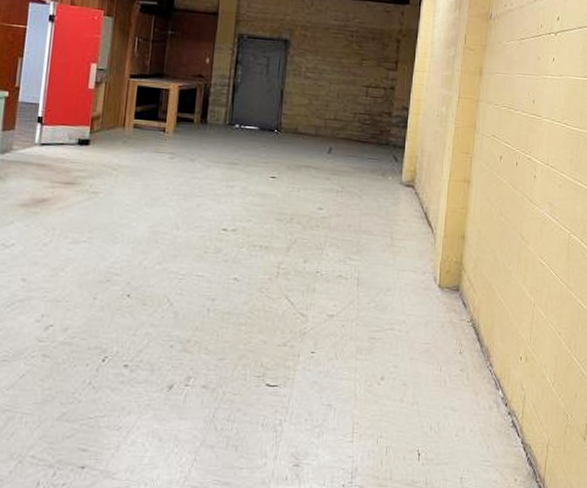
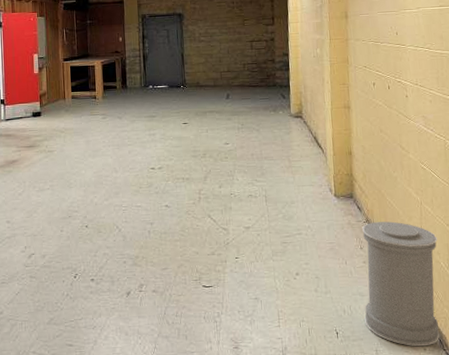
trash can: none [453,323,546,476] -> present [362,221,440,347]

